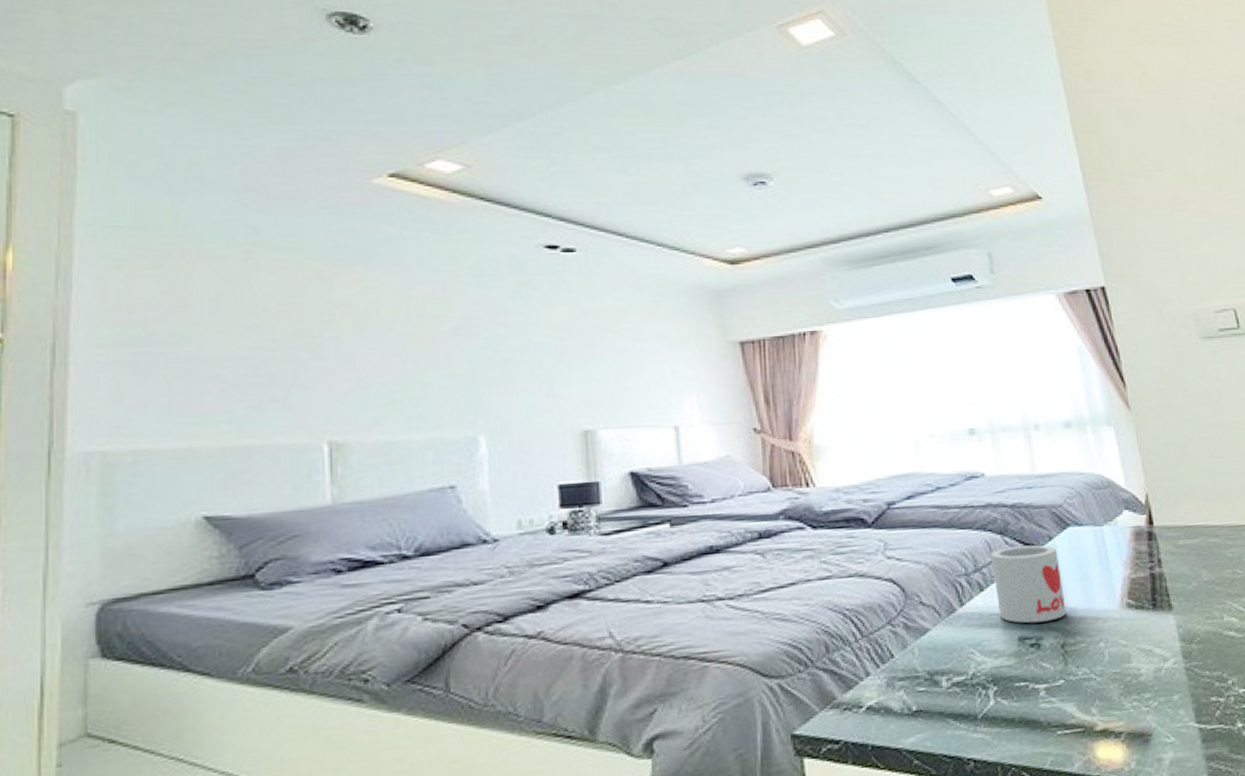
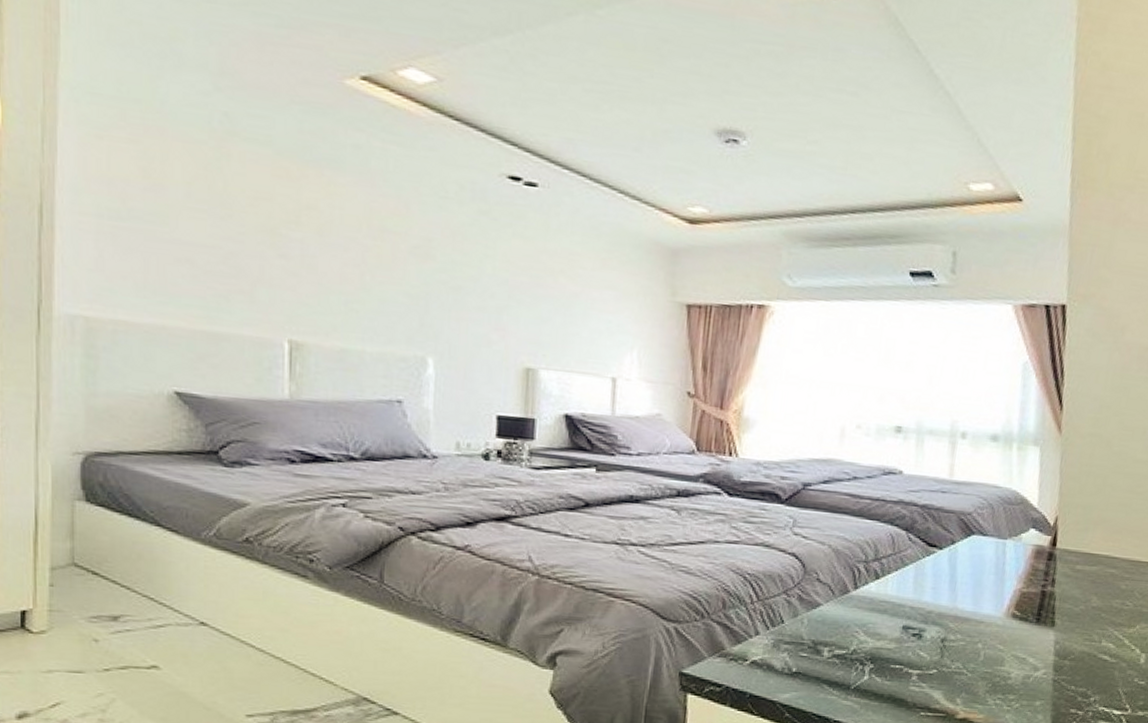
mug: present [990,545,1067,623] -> none [889,543,957,617]

